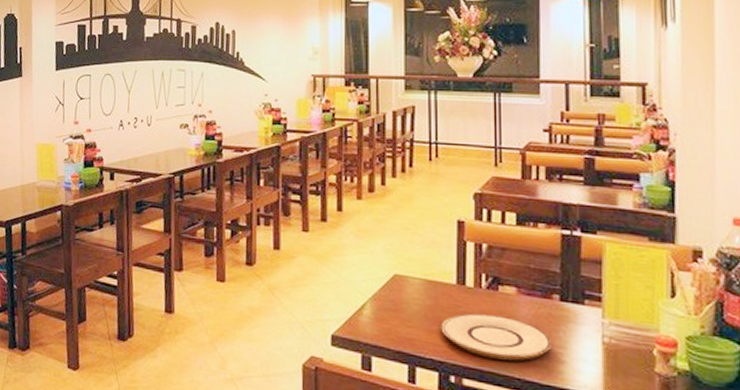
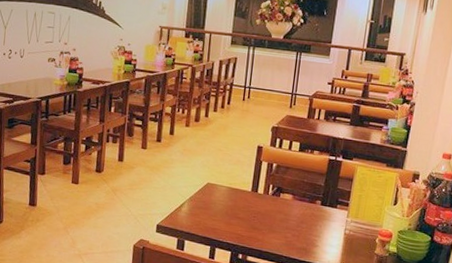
plate: present [441,313,553,361] -> none [236,212,312,245]

